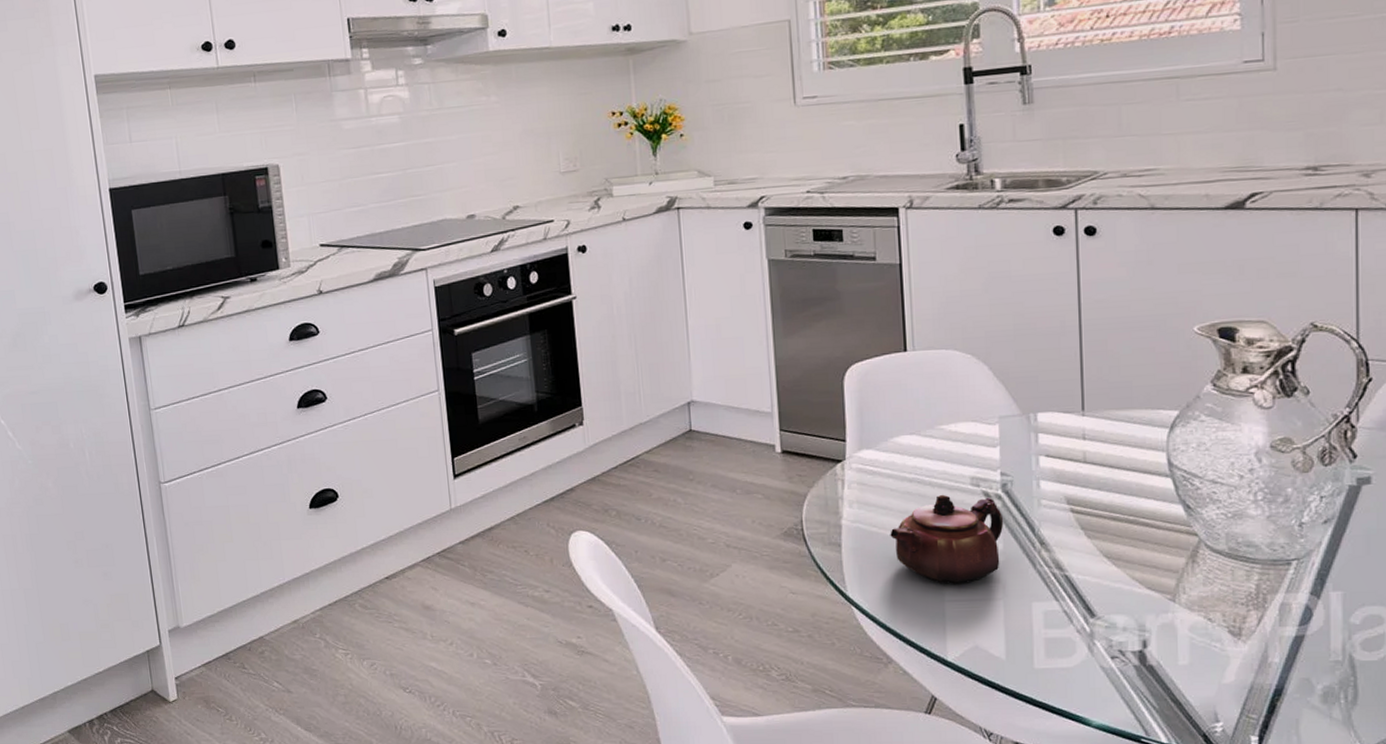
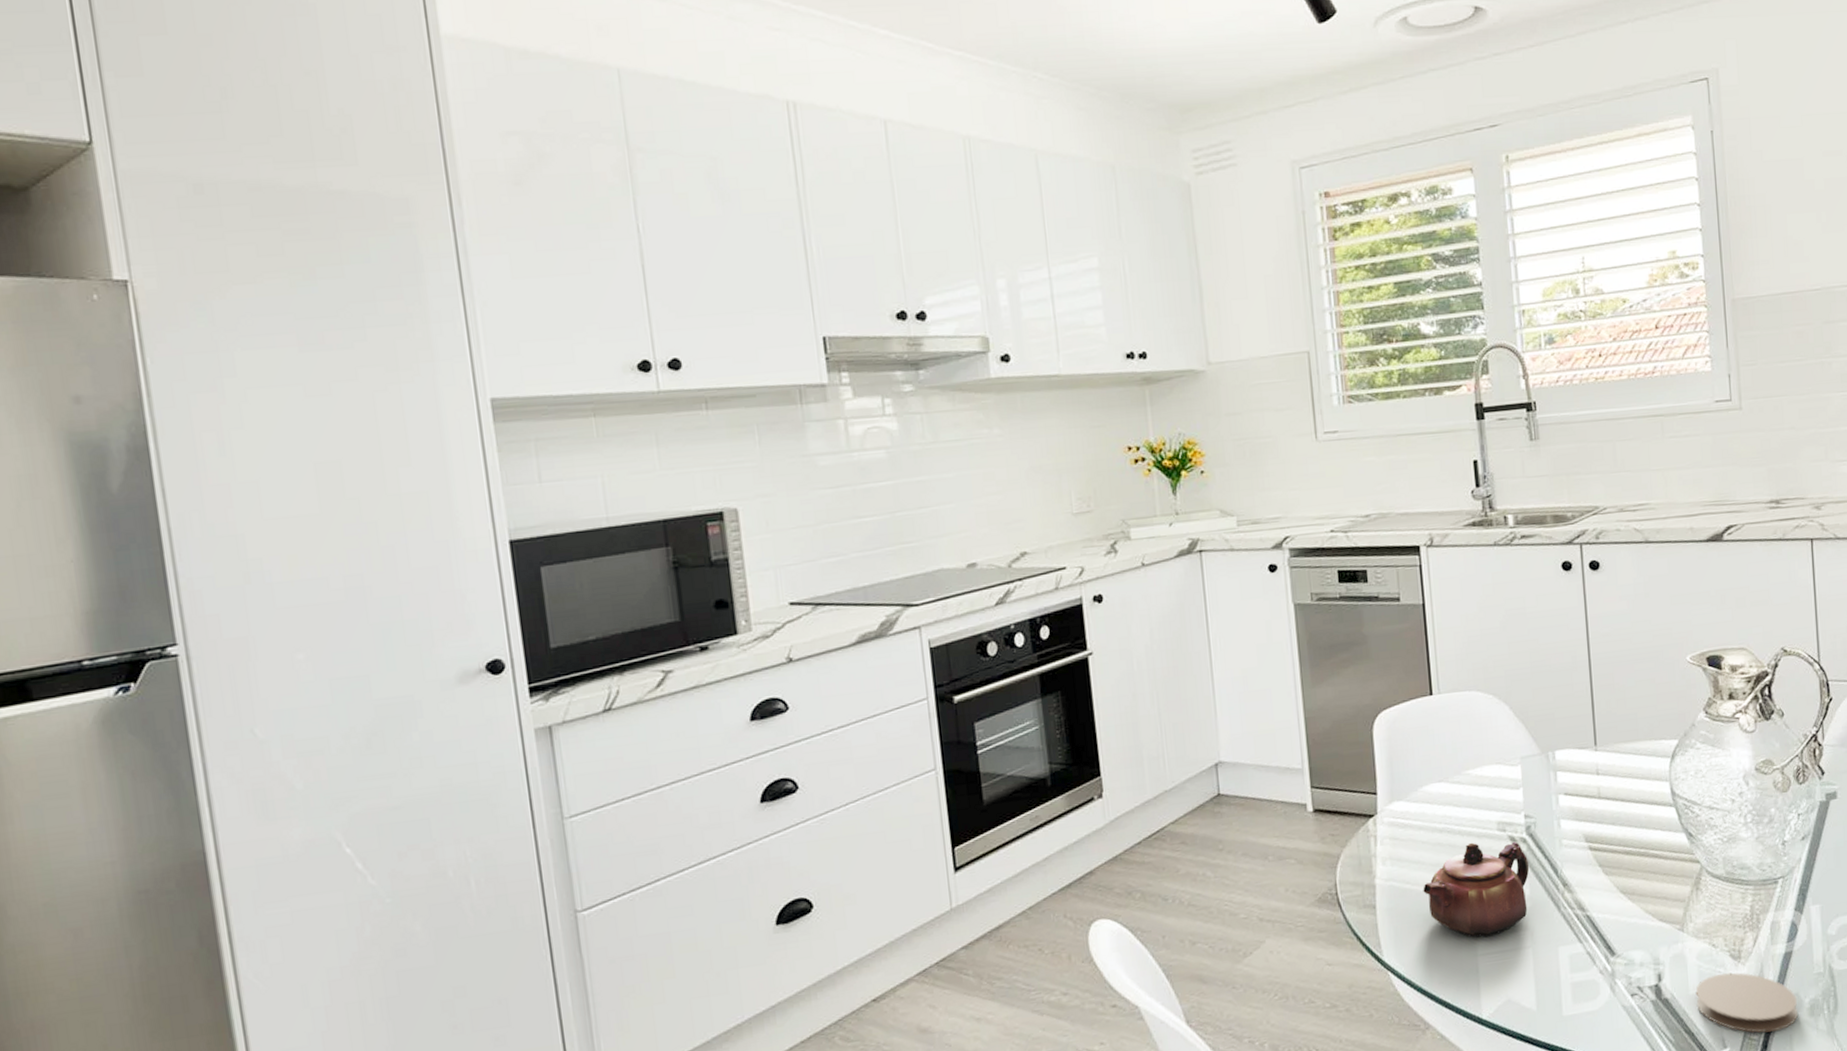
coaster: none [1186,648,1308,714] -> present [1695,972,1798,1033]

